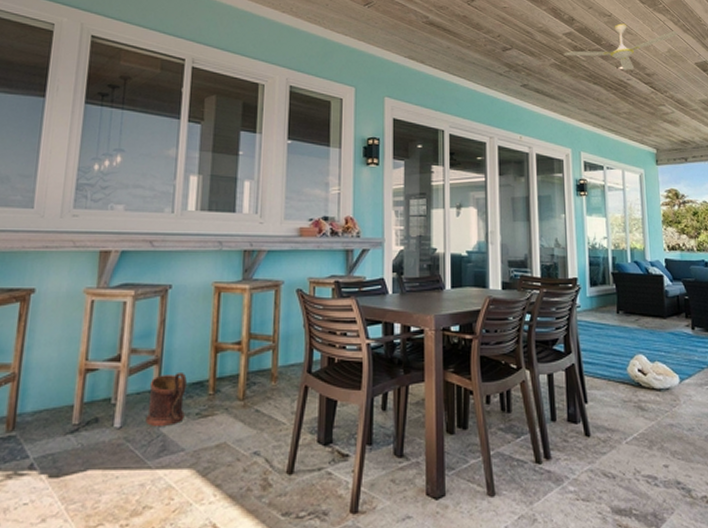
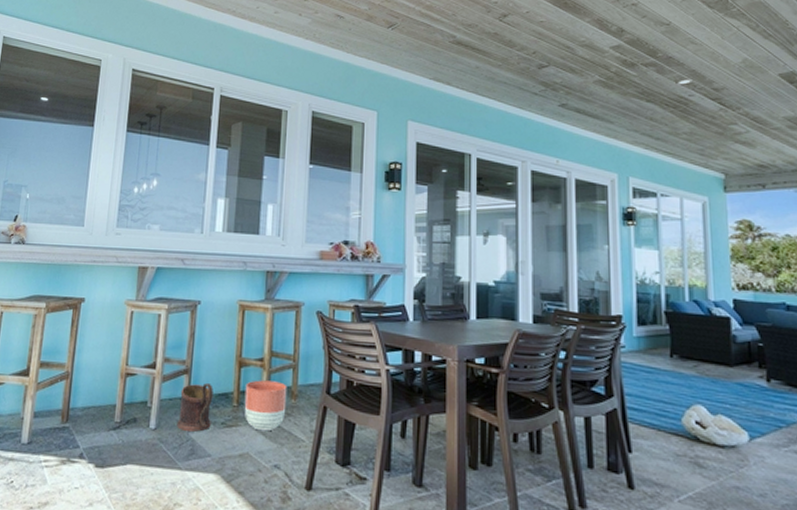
planter: none [220,364,267,418] -> present [244,380,287,432]
ceiling fan: present [564,23,679,70] -> none [610,32,758,85]

